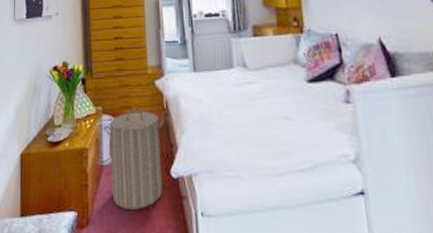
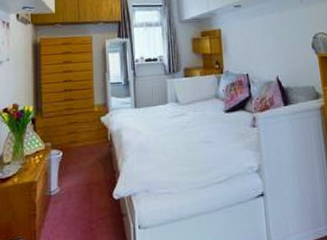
laundry hamper: present [104,107,164,210] -> none [52,141,108,232]

